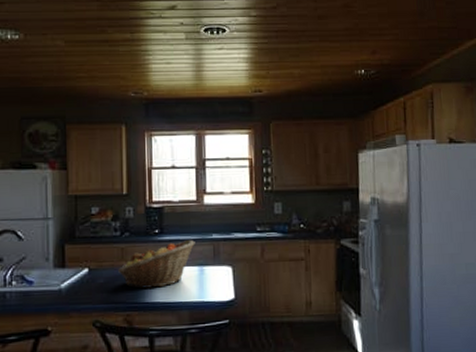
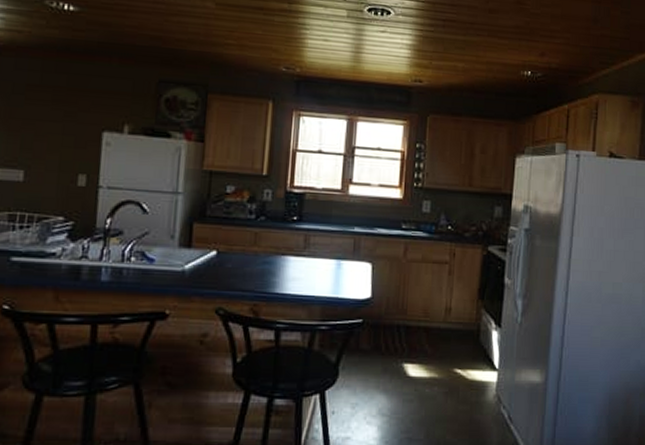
fruit basket: present [118,239,195,289] -> none [249,230,335,279]

